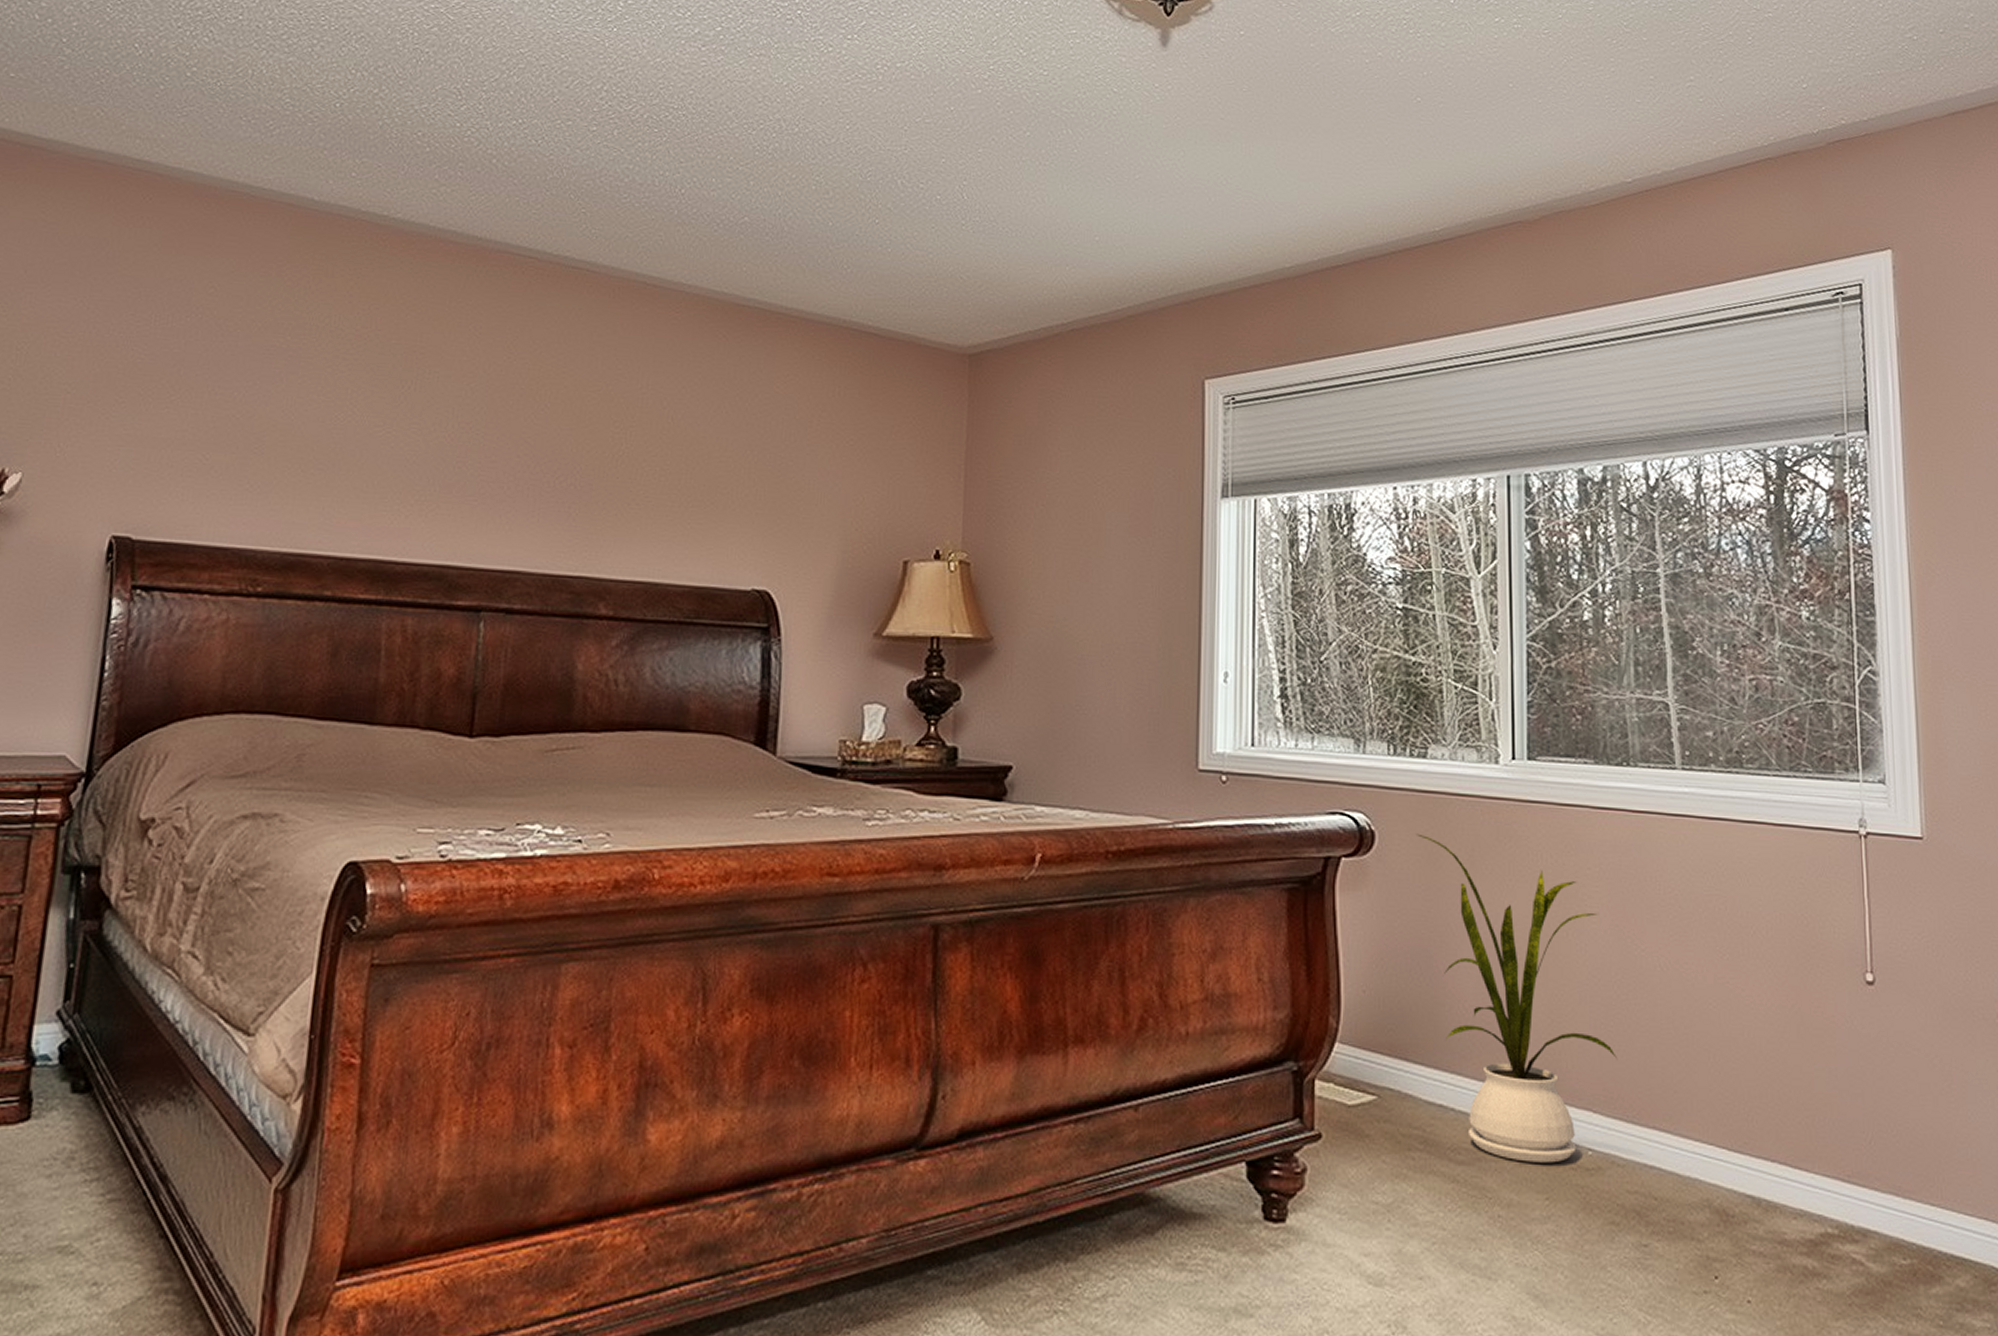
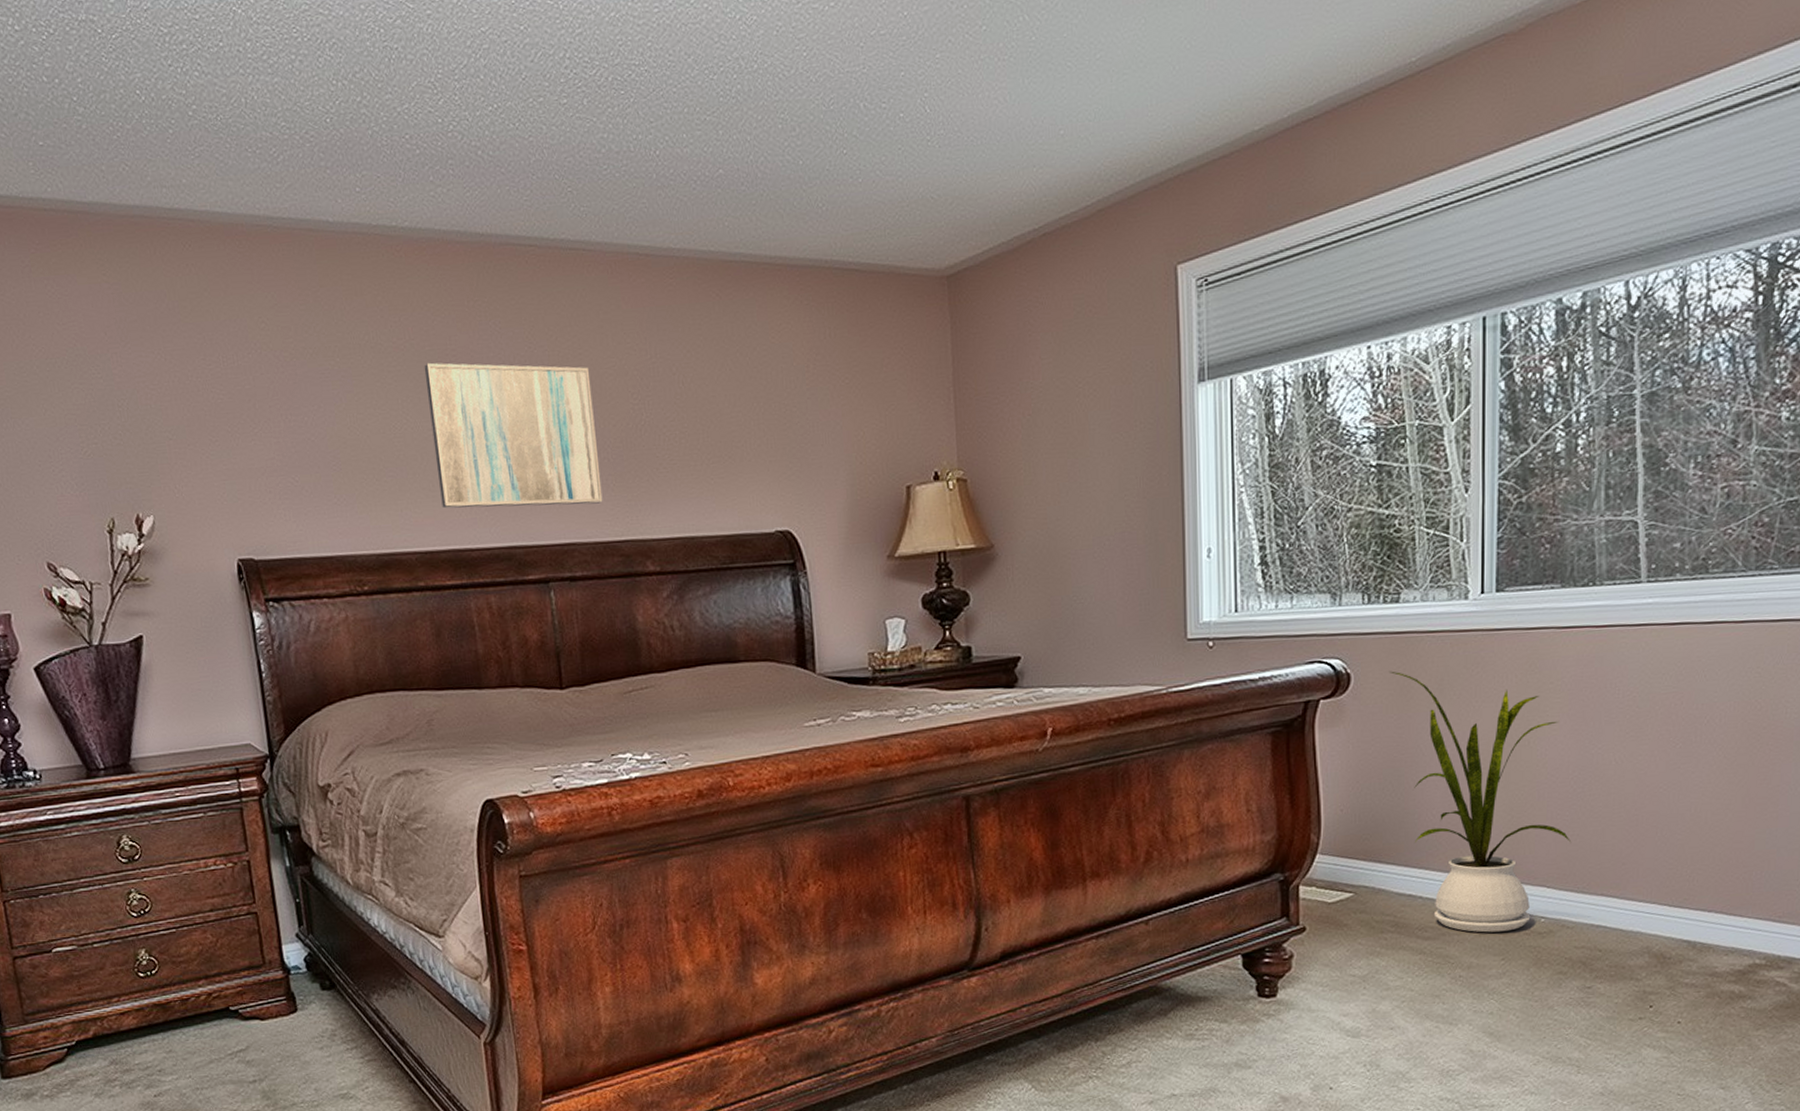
wall art: none [372,356,571,532] -> present [424,362,603,508]

